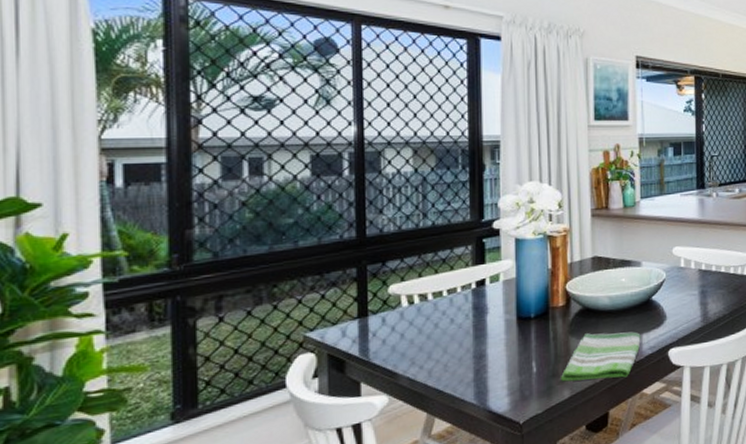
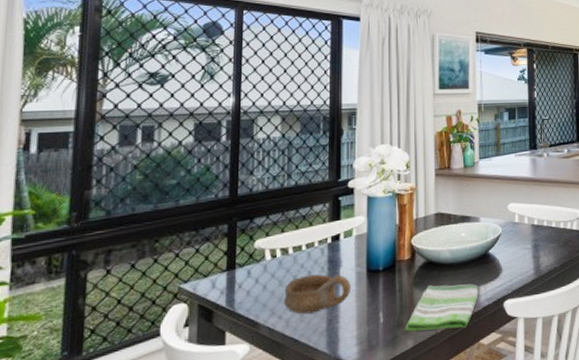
bowl: none [425,321,500,364] -> present [284,274,352,315]

